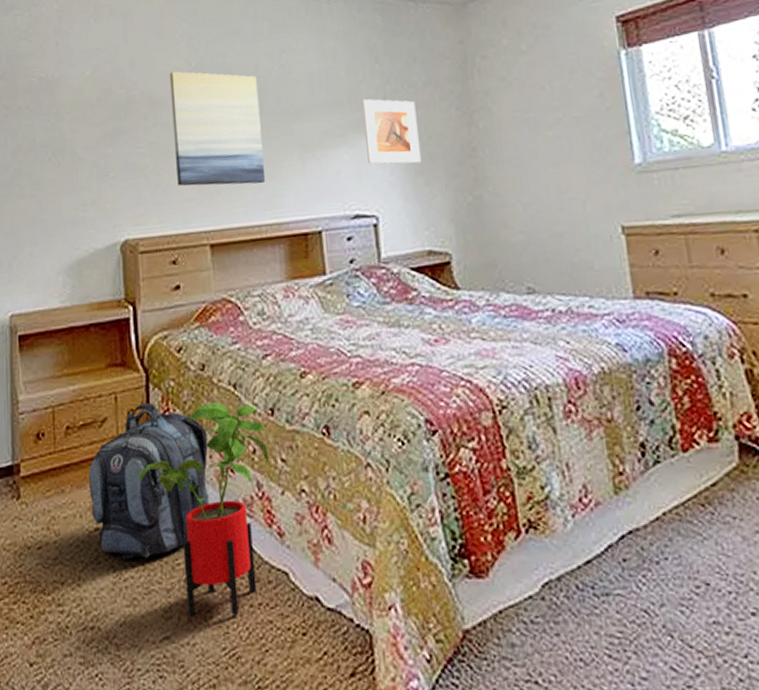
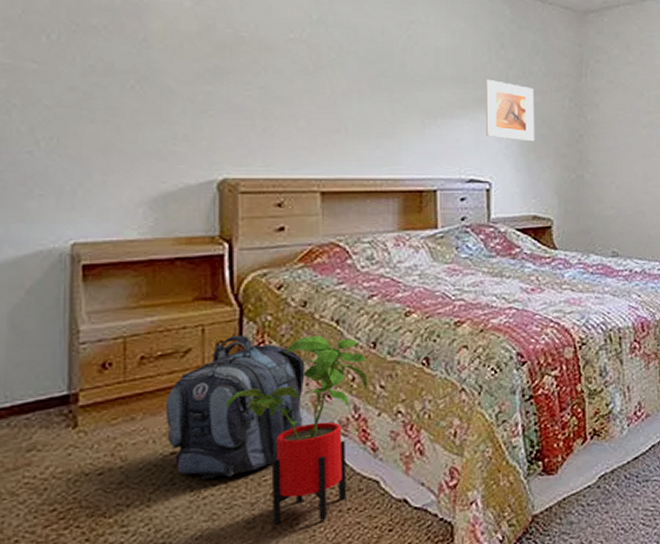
wall art: present [169,71,266,186] -> none [286,20,385,142]

